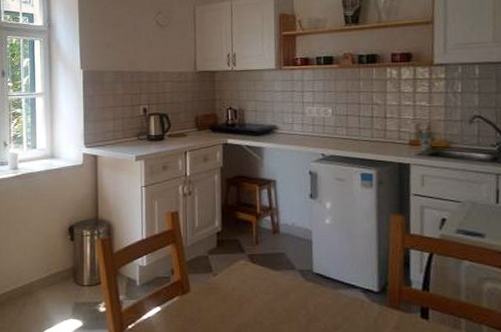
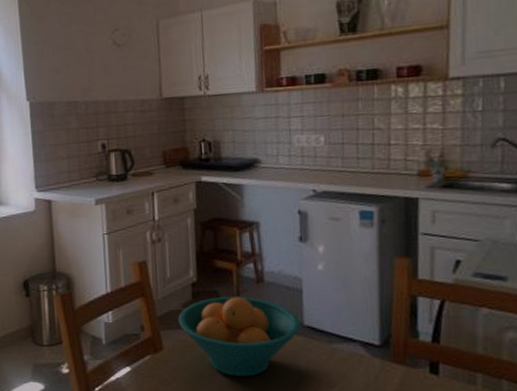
fruit bowl: none [204,245,310,318] -> present [178,296,301,377]

